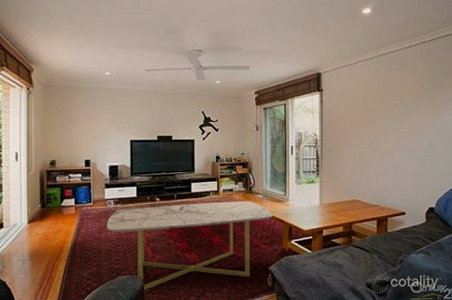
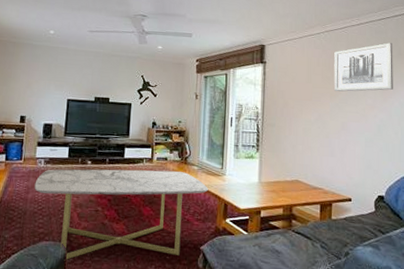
wall art: none [387,63,443,114] -> present [333,43,393,92]

